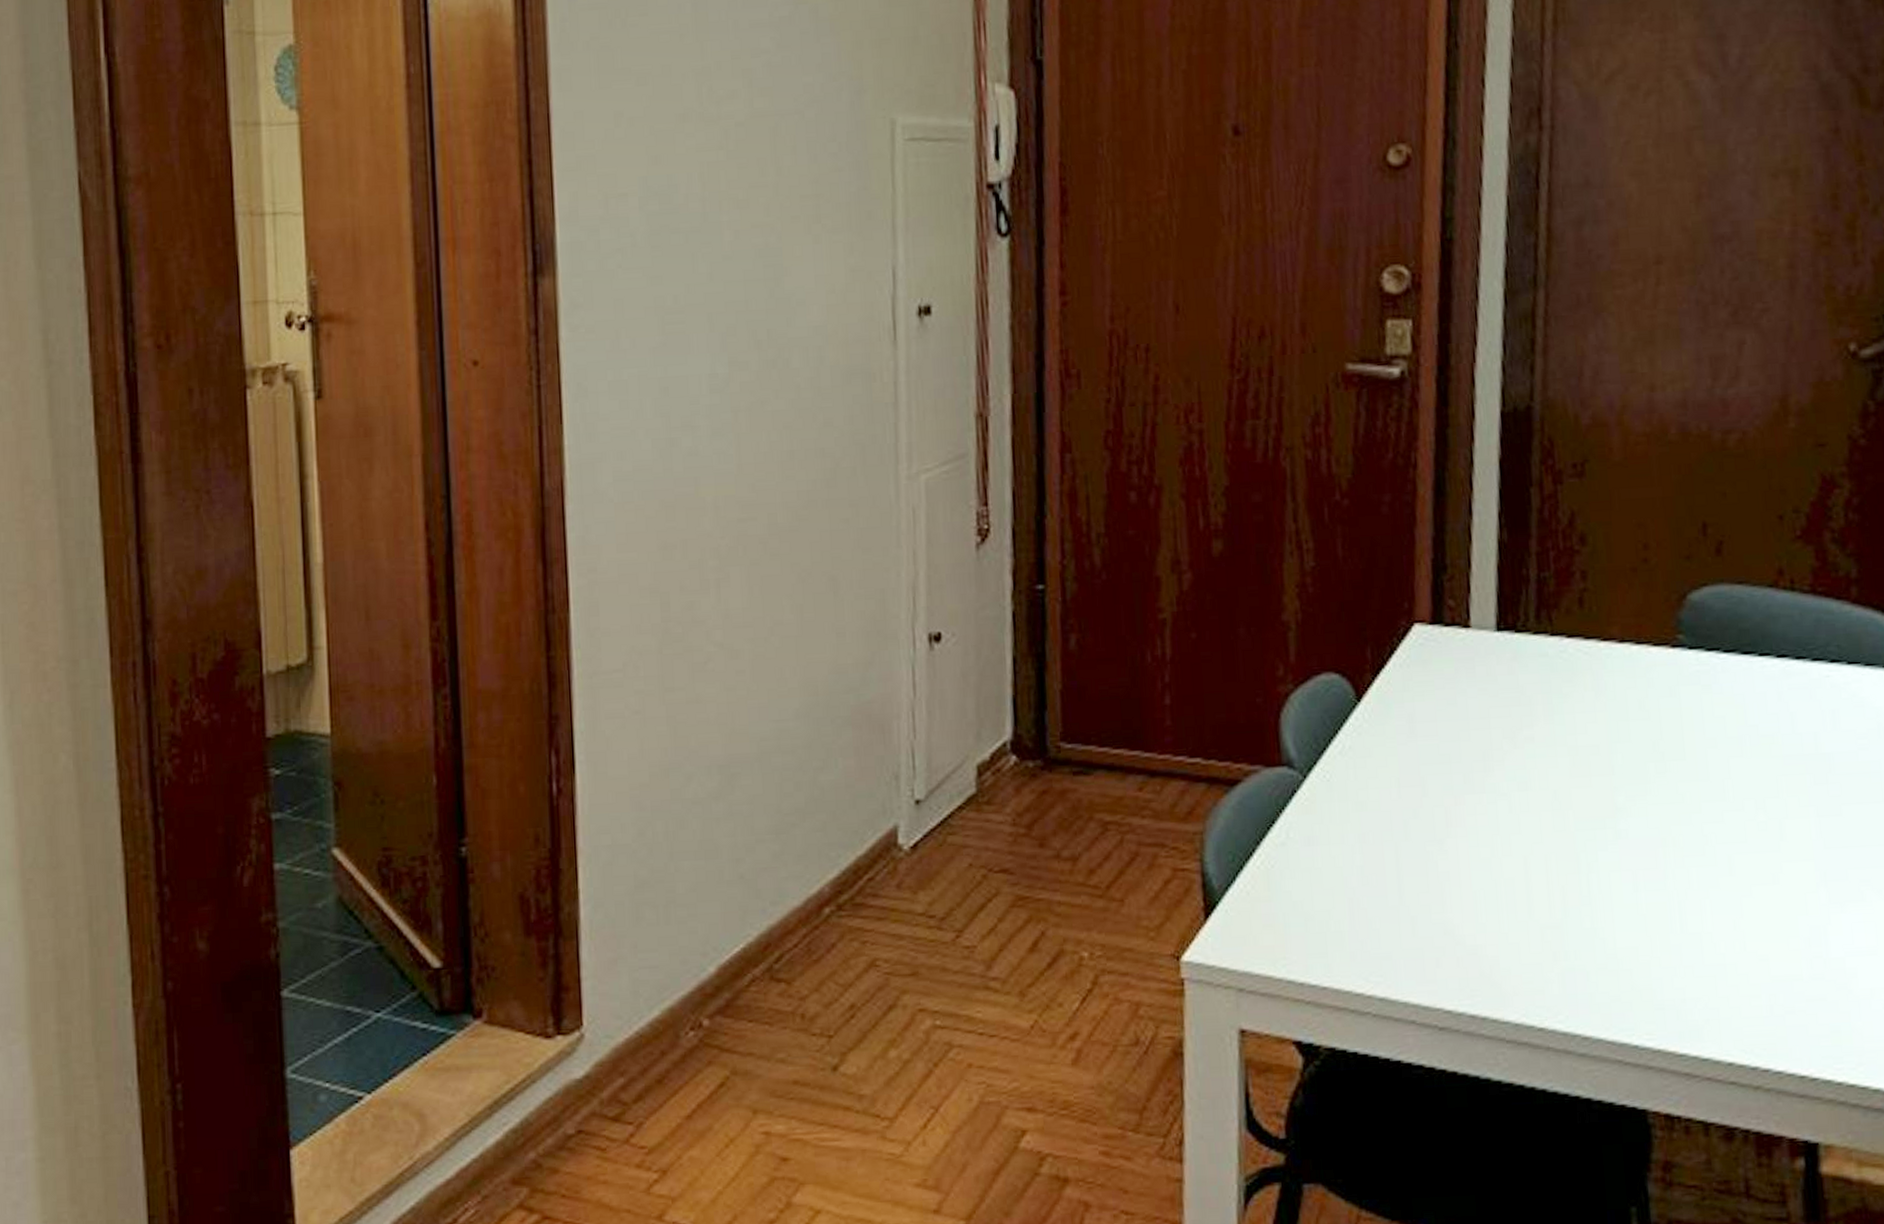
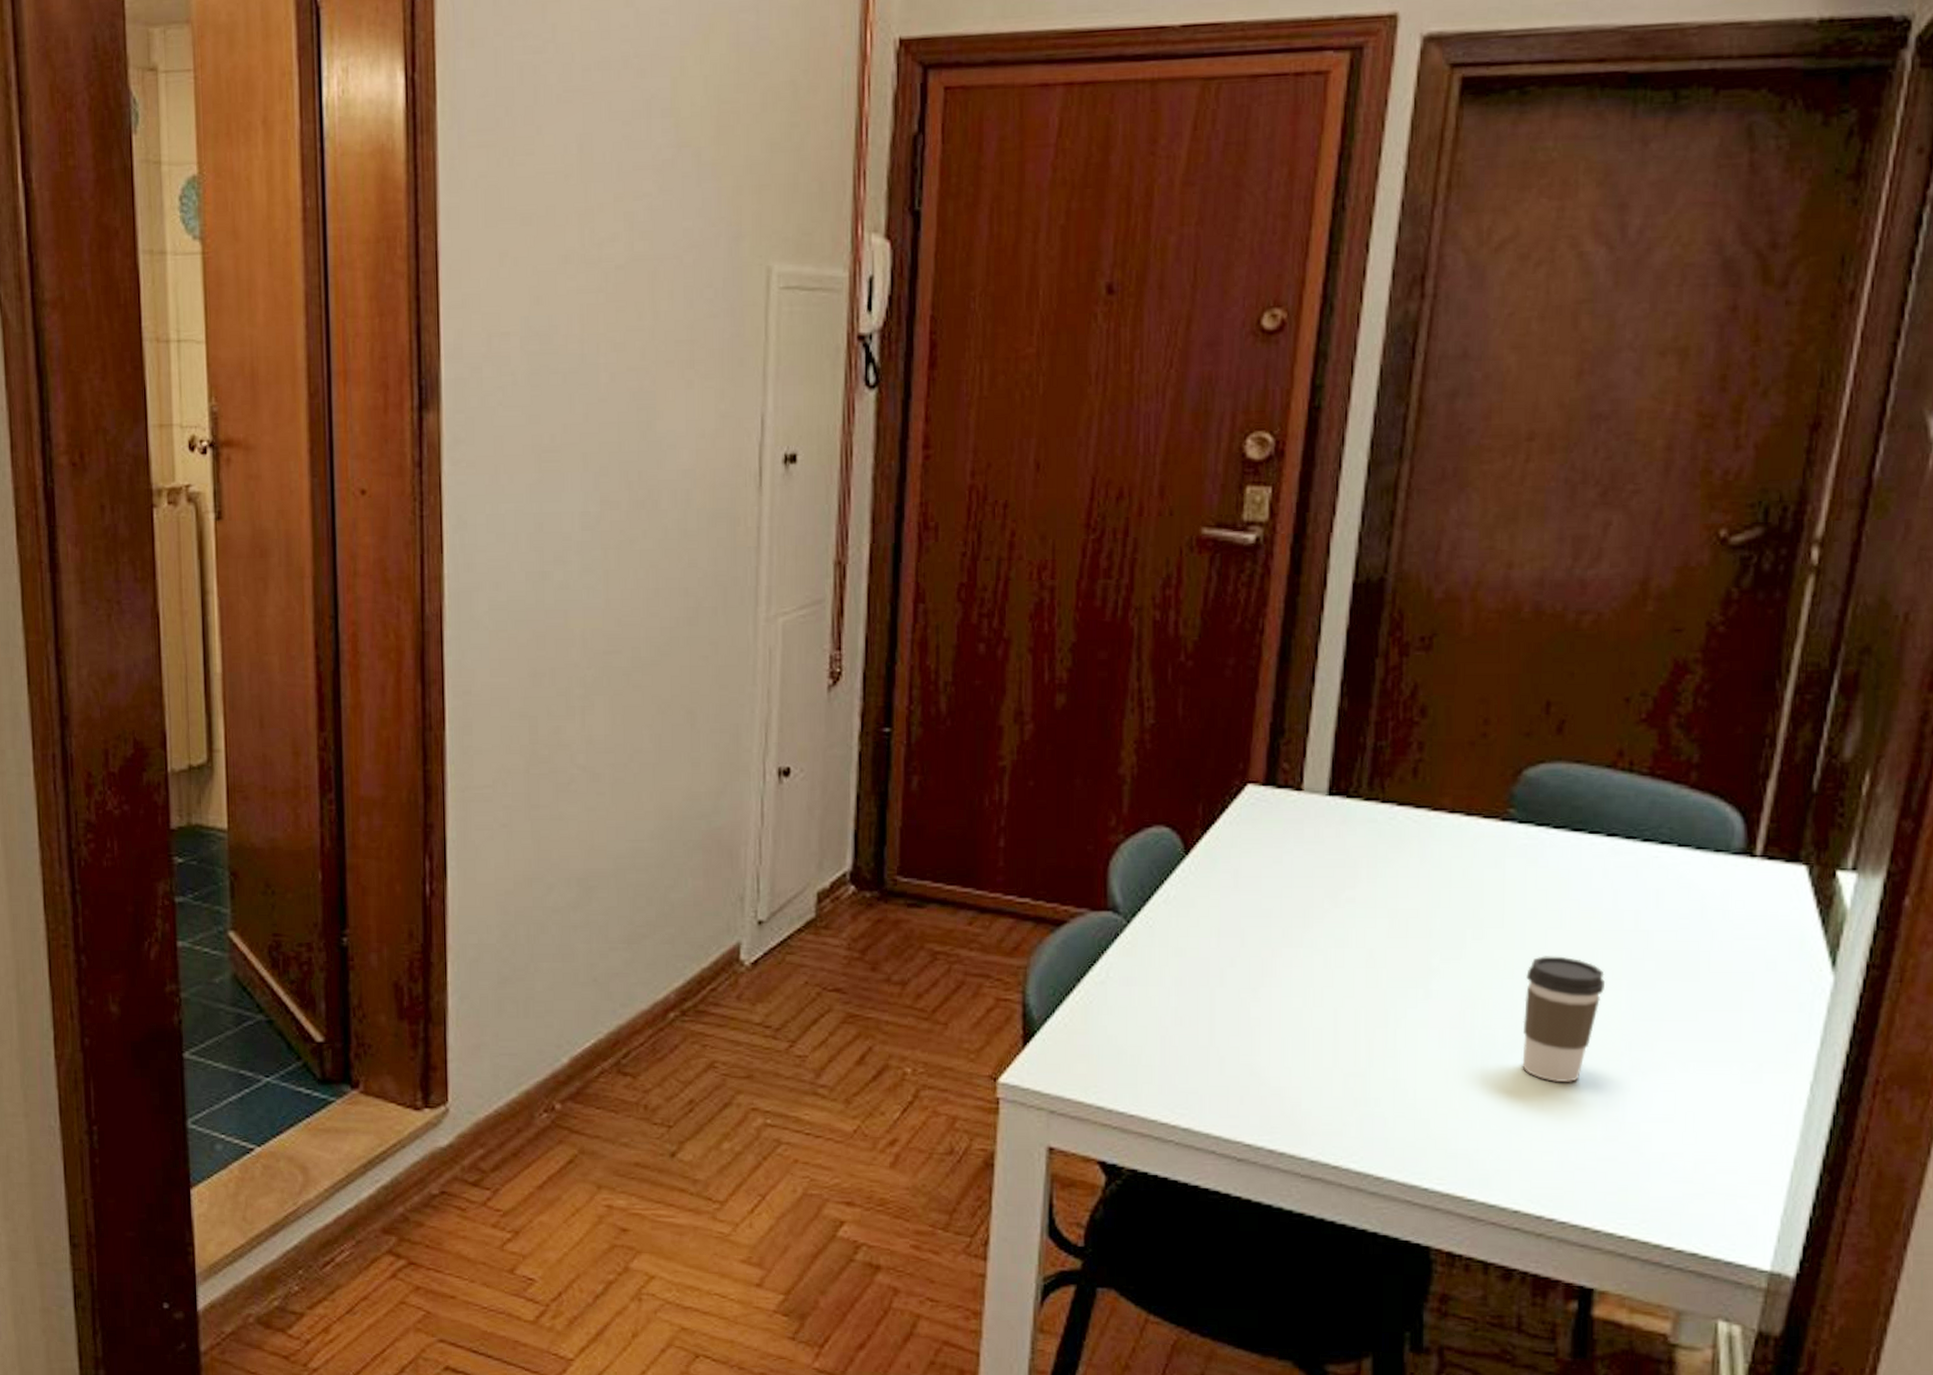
coffee cup: none [1713,785,1793,920] -> present [1522,956,1606,1082]

